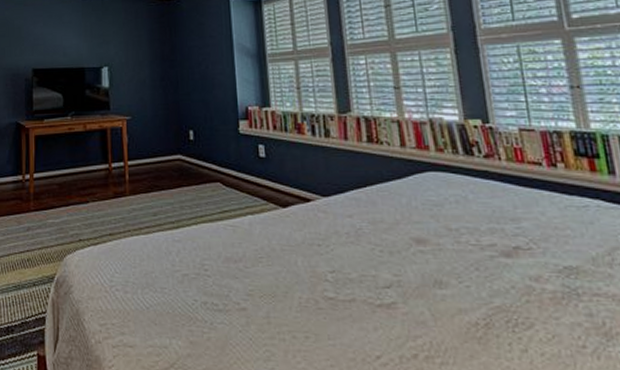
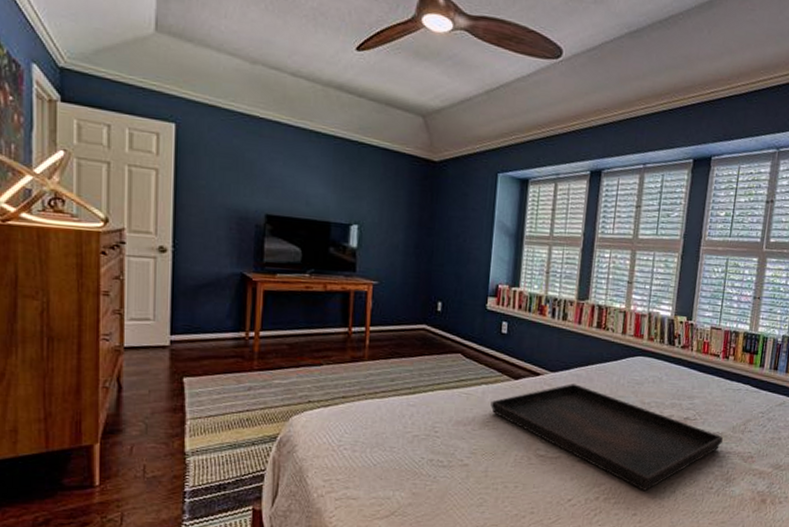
serving tray: none [260,209,582,348] -> present [490,384,723,491]

